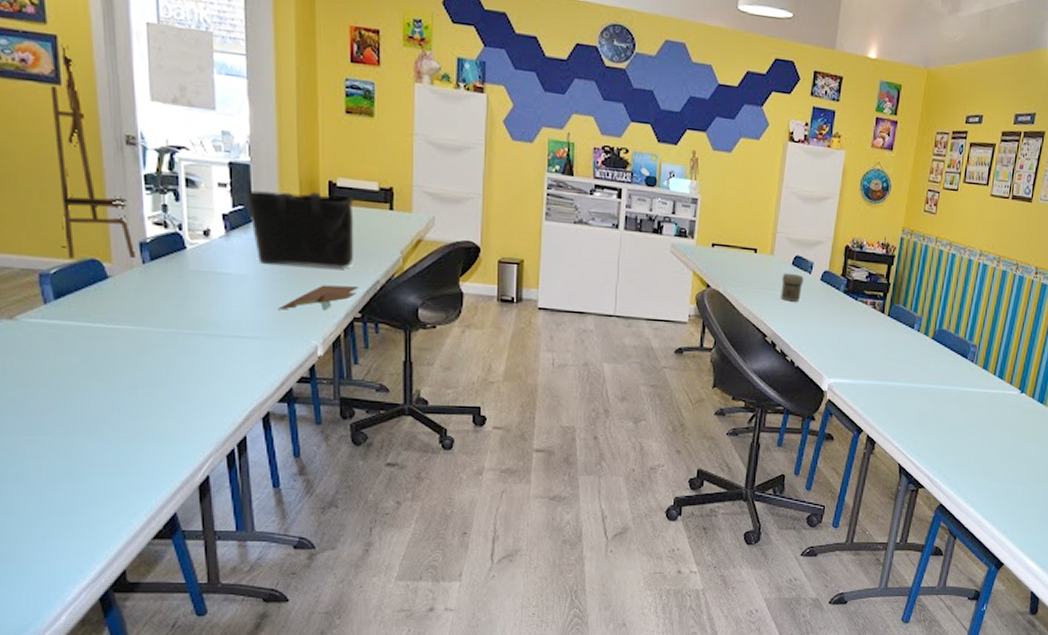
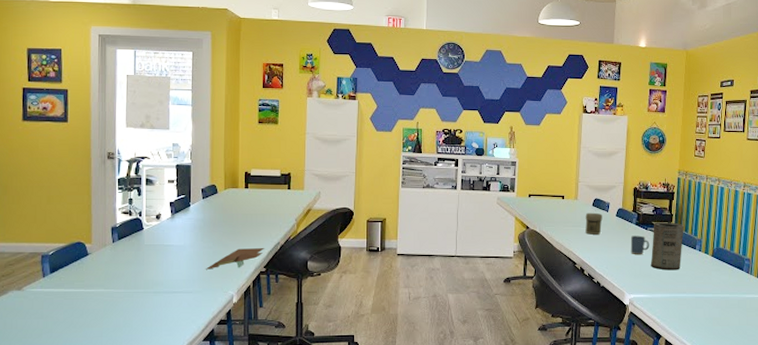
easel: present [50,44,135,259] -> none [58,95,108,243]
tote bag: present [246,190,356,268] -> none [187,181,264,236]
mug: none [834,306,859,330] -> present [630,235,650,254]
paint can: none [857,291,902,353] -> present [650,222,684,271]

